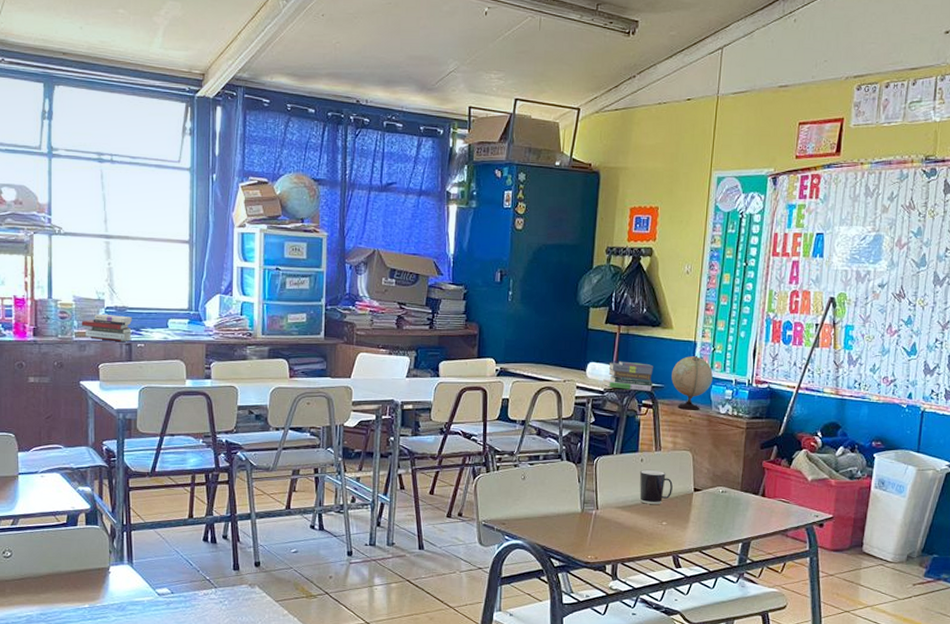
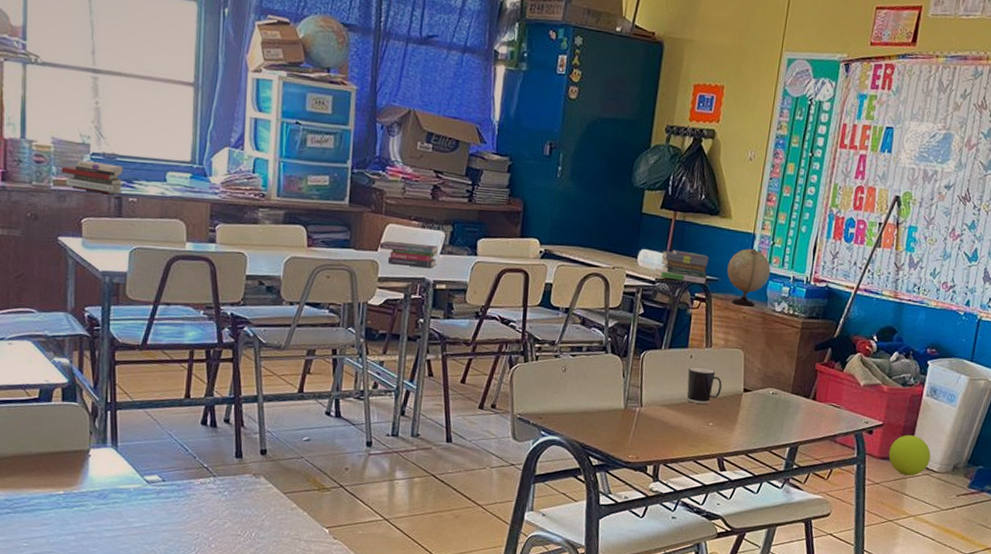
books: none [352,368,405,390] -> present [379,240,439,268]
ball: none [840,527,883,567] -> present [888,435,931,476]

